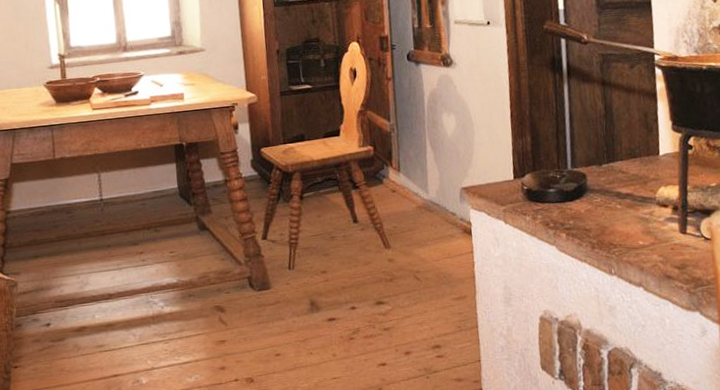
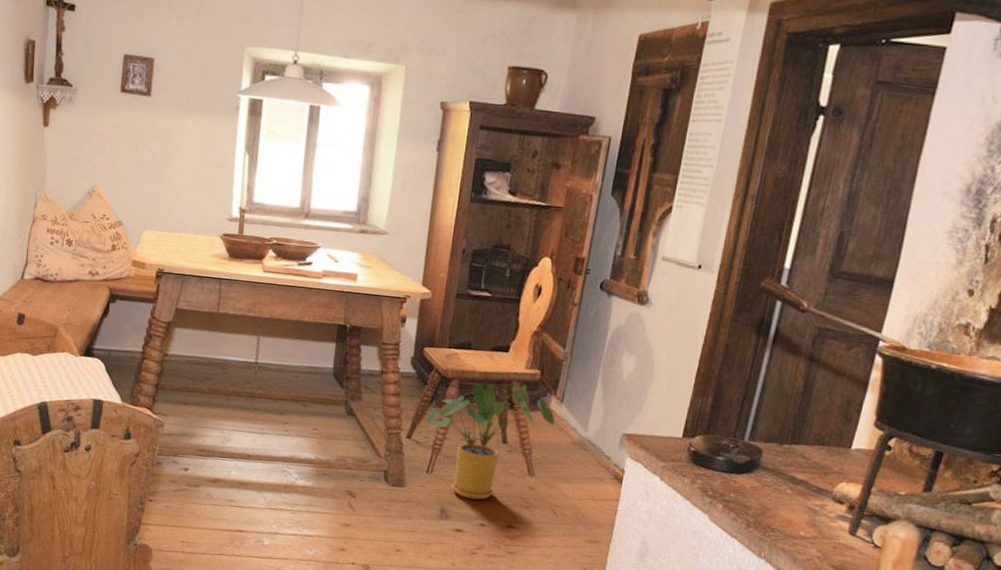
house plant: none [278,162,397,286] -> present [426,382,555,500]

